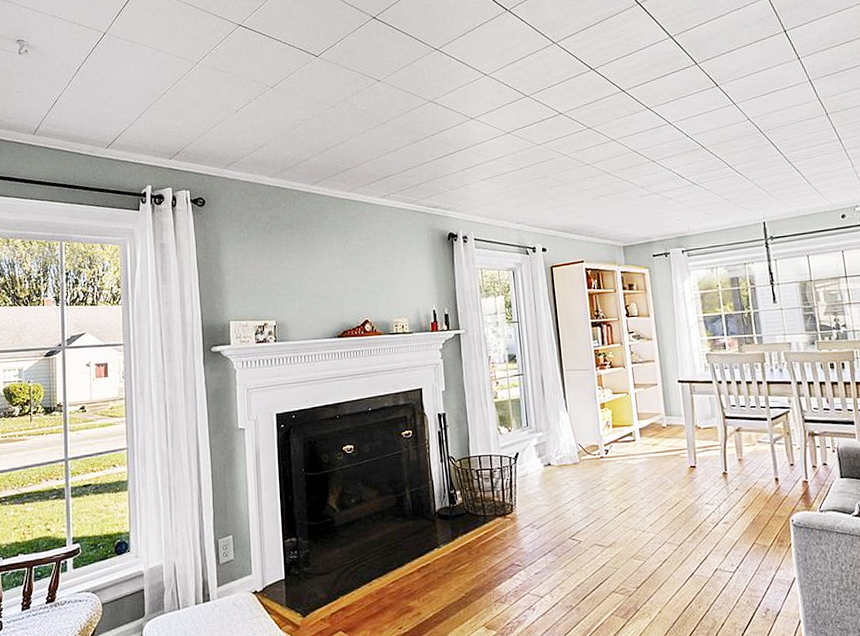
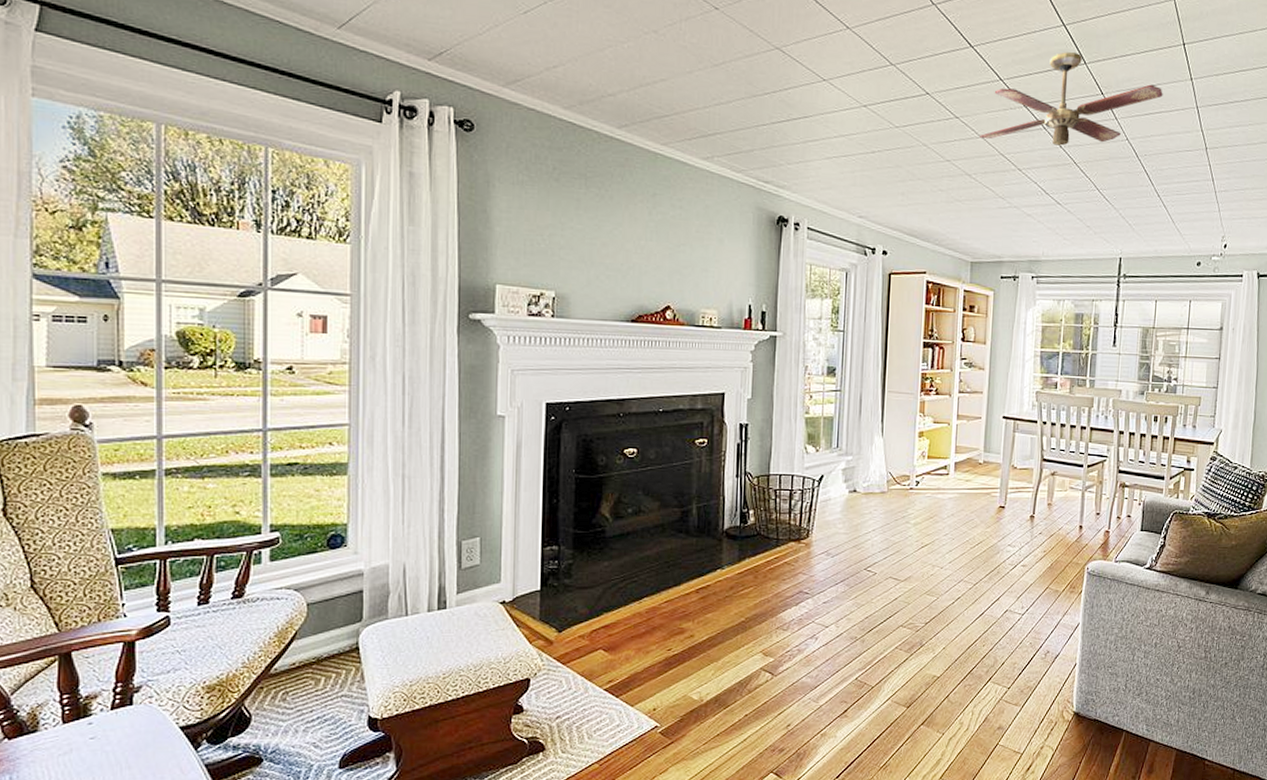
ceiling fan: none [612,57,775,142] -> present [980,52,1163,146]

